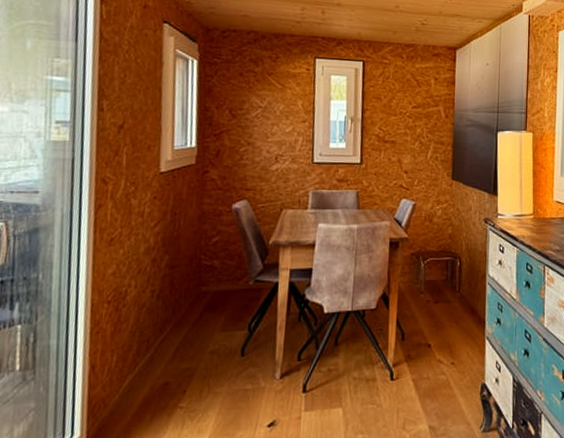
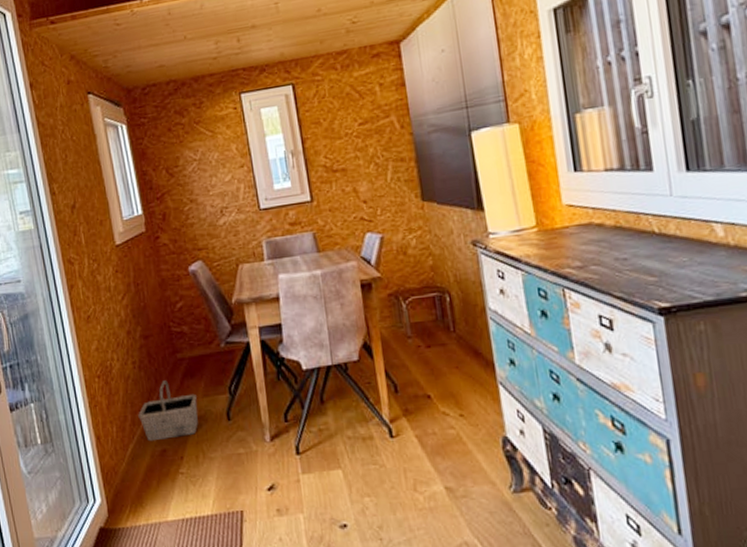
basket: none [145,312,214,374] -> present [138,380,198,442]

